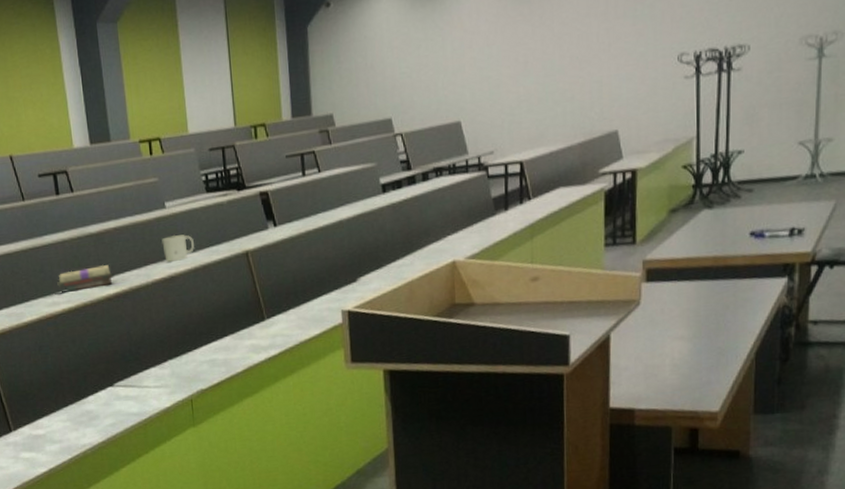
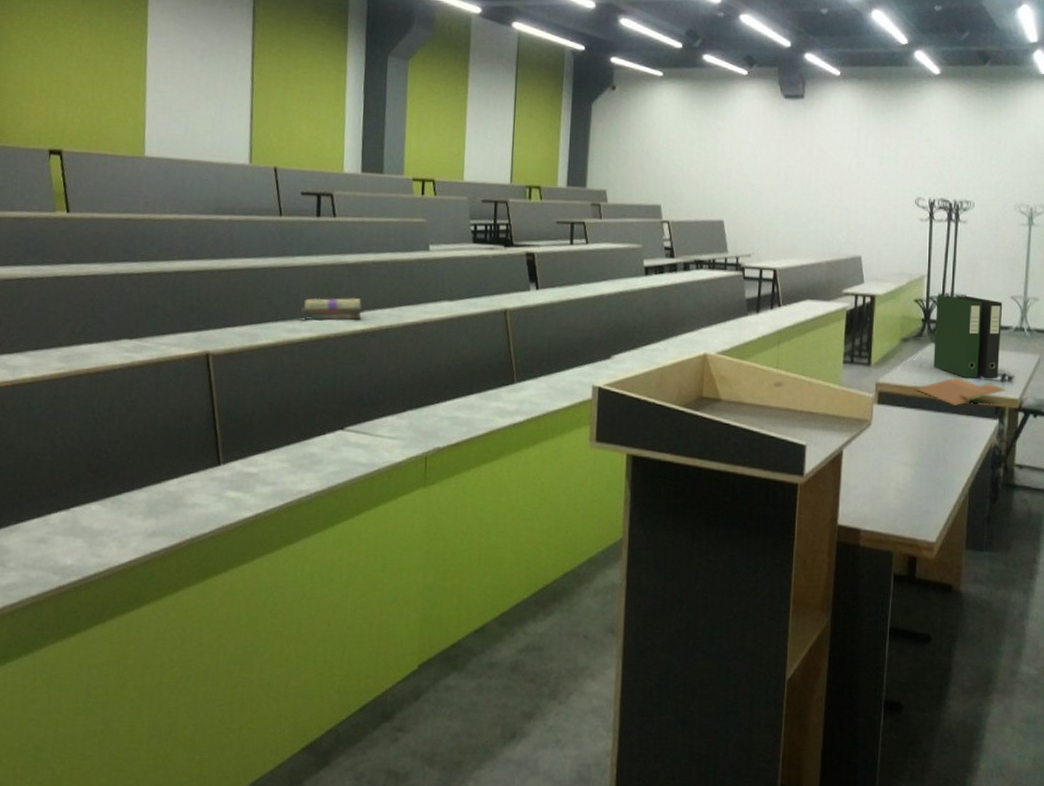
mug: present [161,234,196,262] -> none [420,280,454,307]
papers: none [688,240,796,271] -> present [915,377,1006,406]
binder: none [707,150,789,240] -> present [933,294,1003,379]

